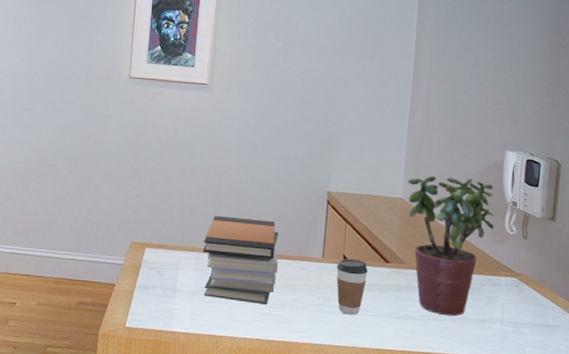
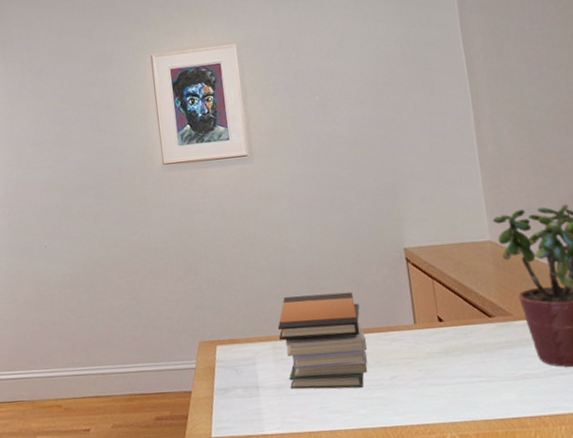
coffee cup: present [336,259,368,315] -> none [432,319,472,385]

